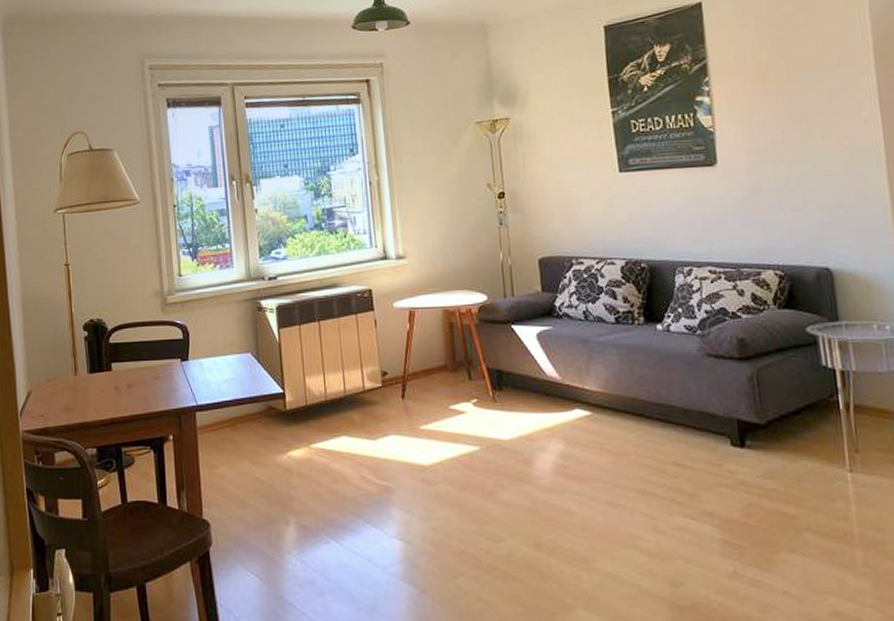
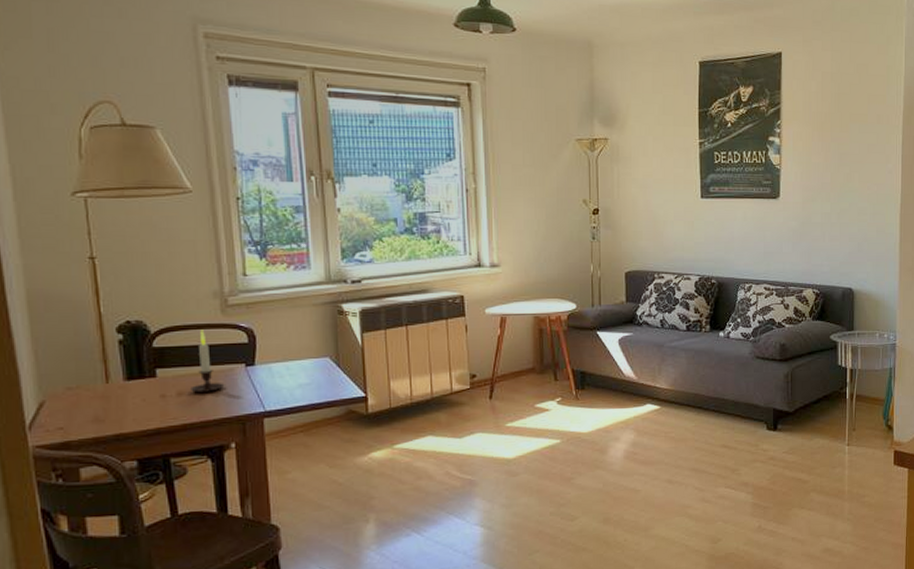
candle: none [138,327,165,386] -> present [191,329,225,393]

